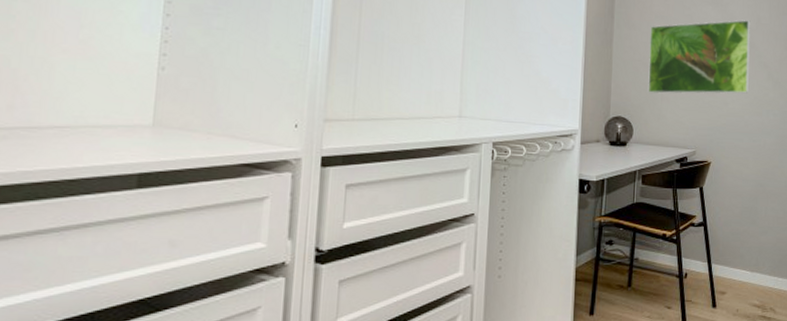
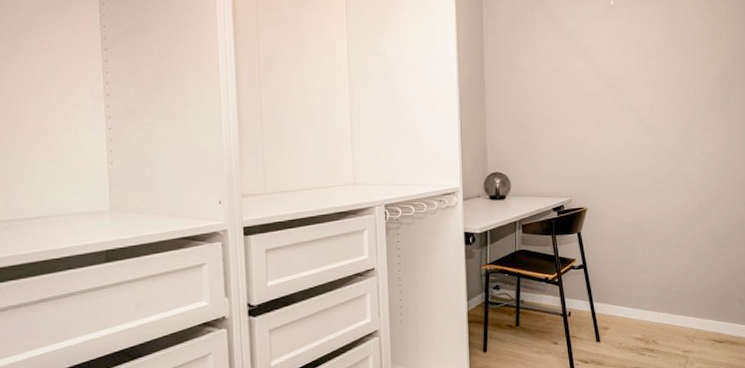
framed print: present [648,20,751,94] -> none [520,68,621,148]

